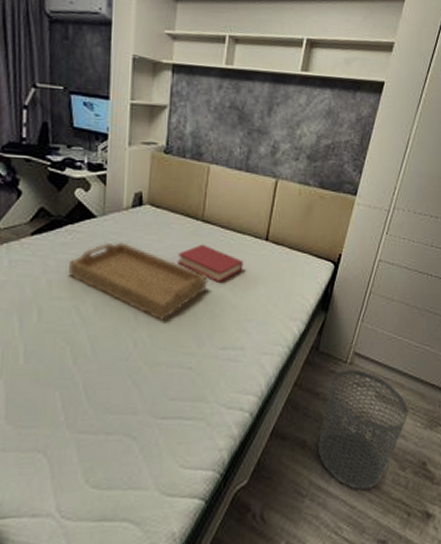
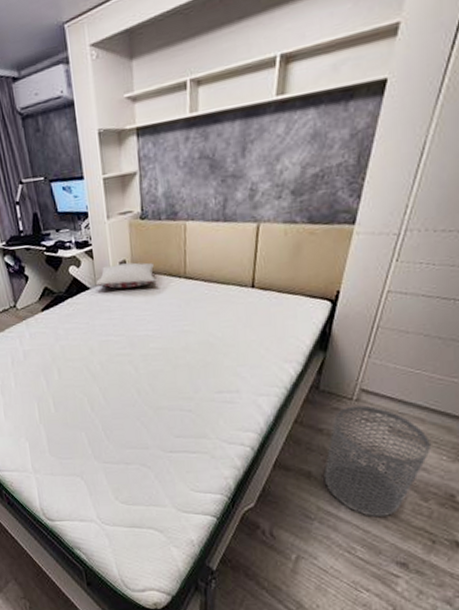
serving tray: present [69,242,209,320] -> none [75,307,198,372]
pillow: none [103,195,172,223] -> present [95,262,157,289]
hardback book: present [177,244,243,282] -> none [165,299,231,334]

